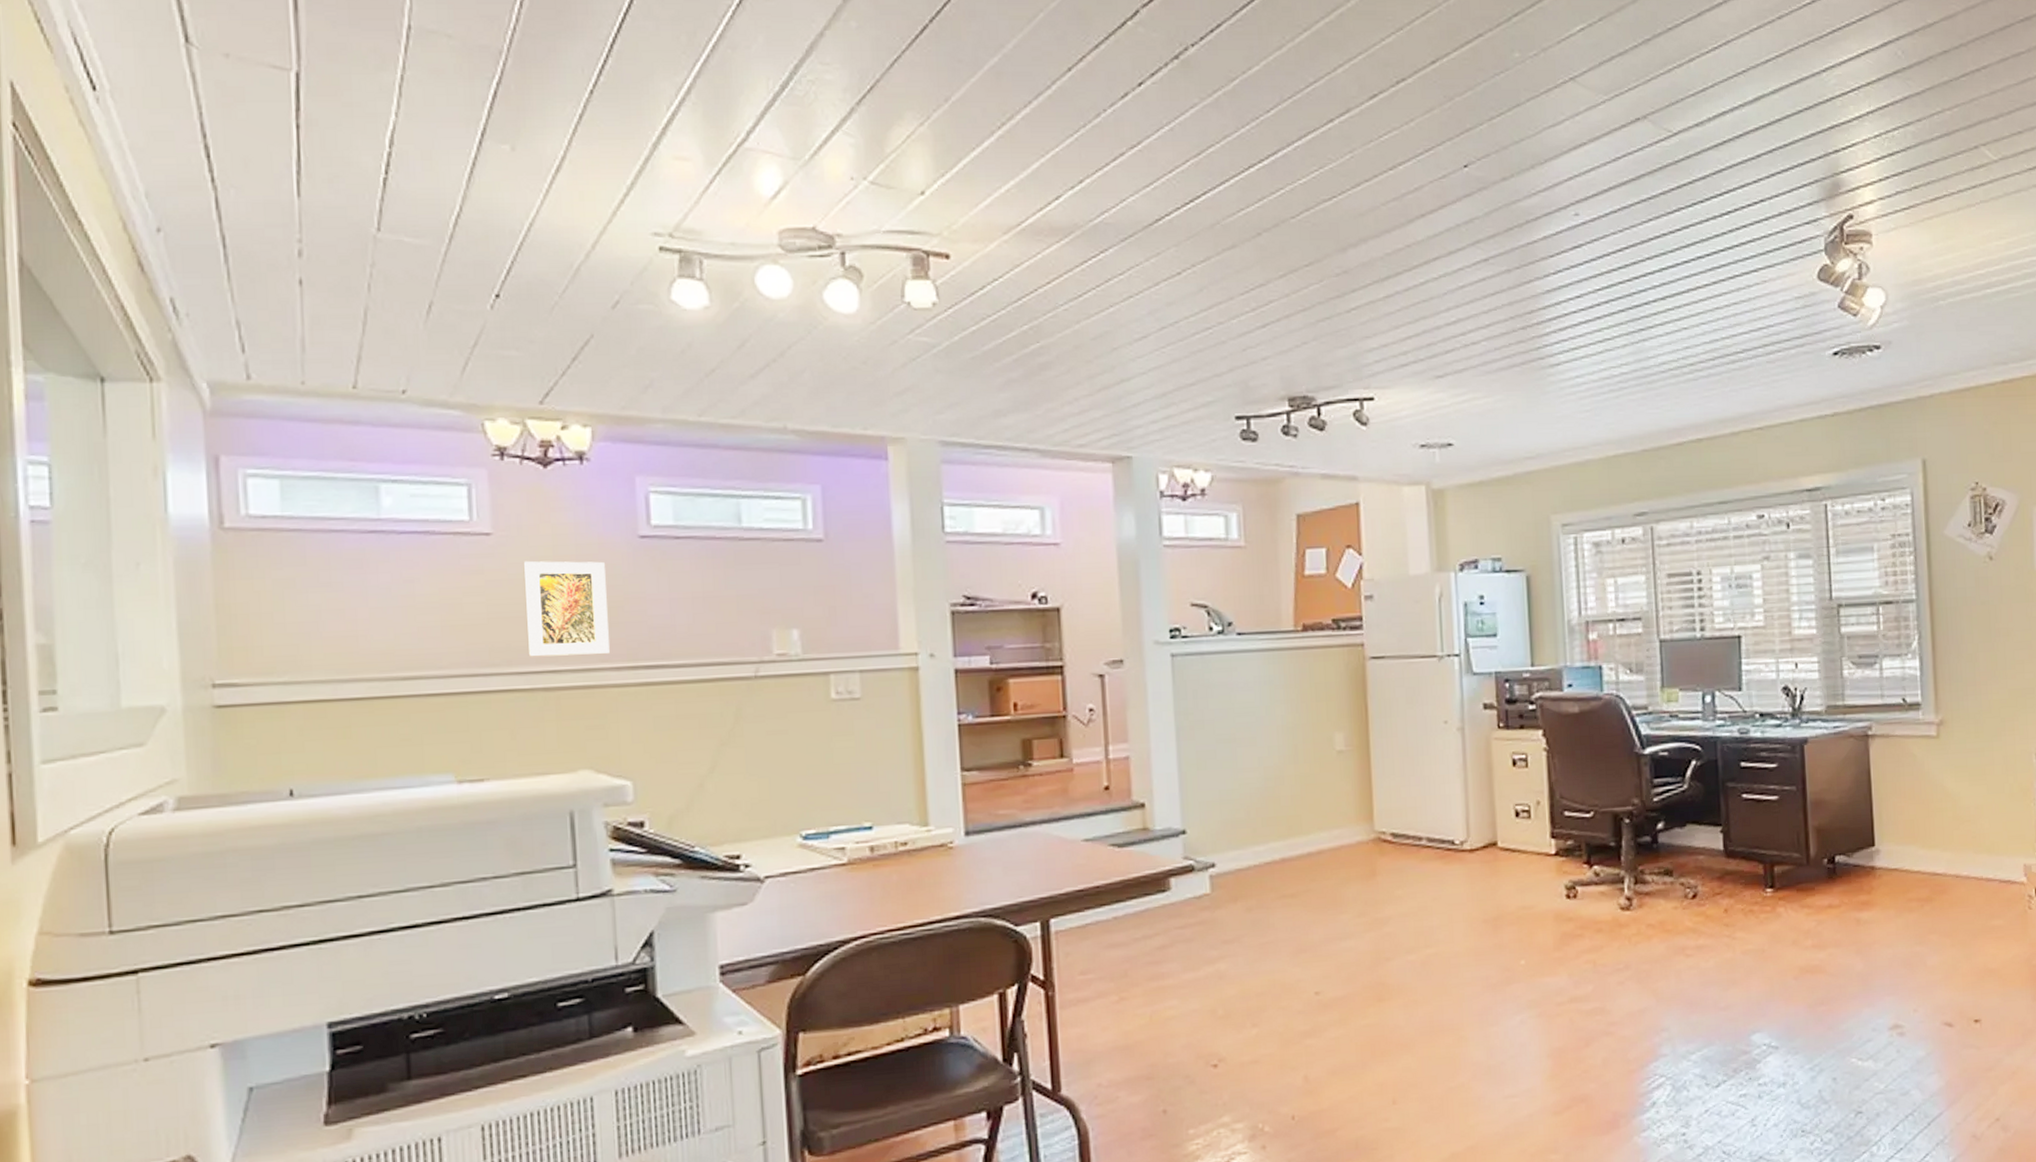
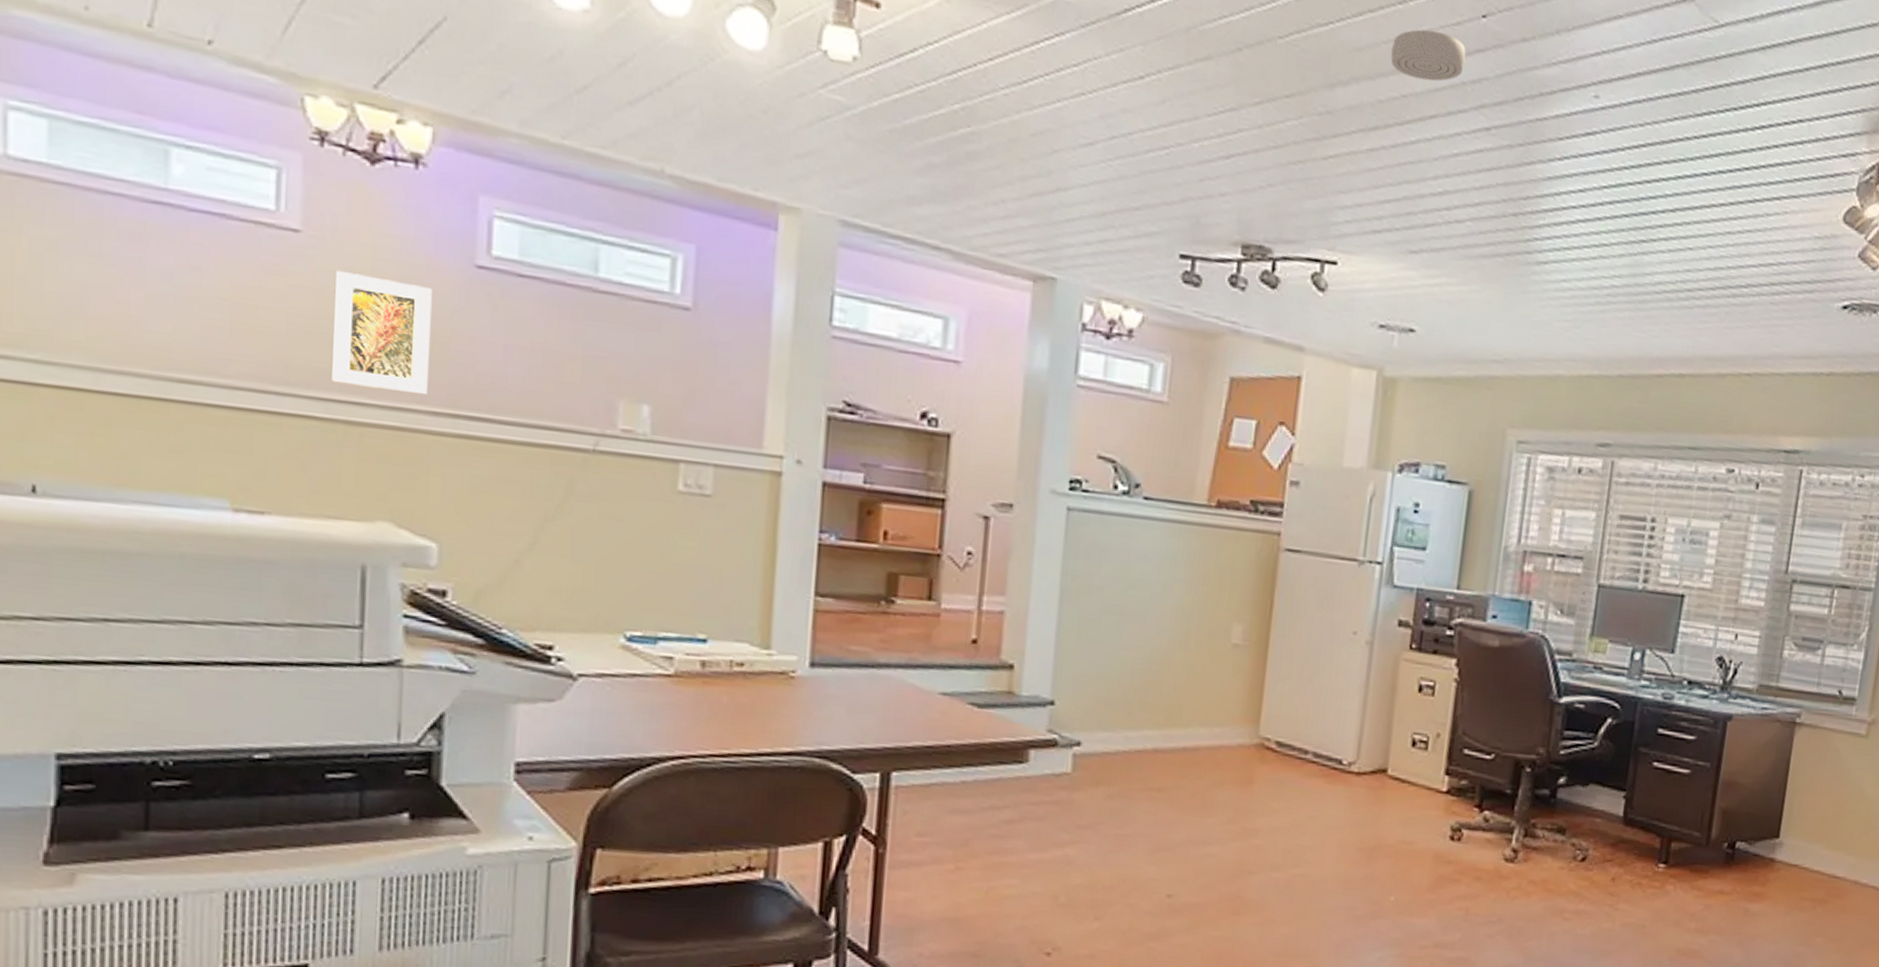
smoke detector: none [1390,187,1456,230] -> present [1390,29,1466,82]

